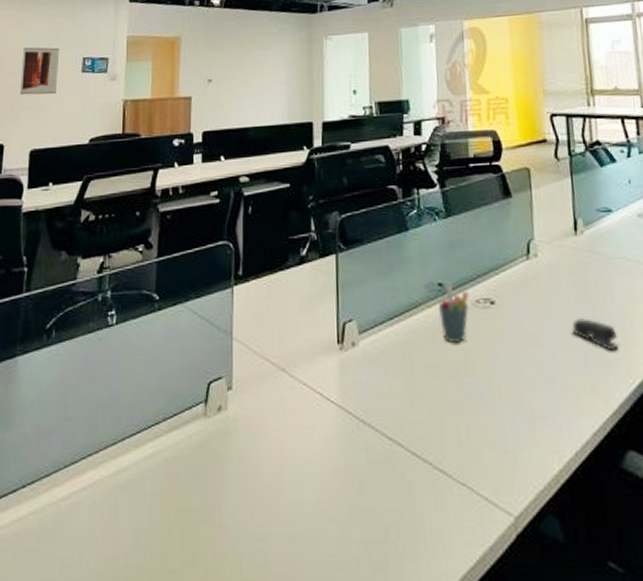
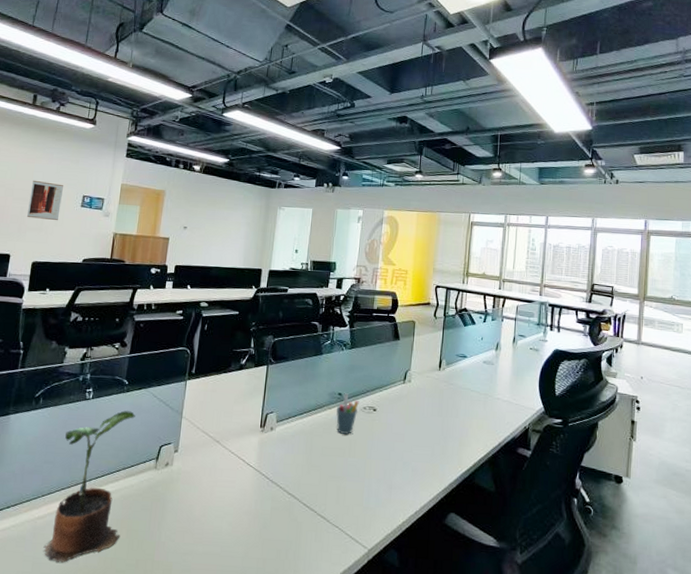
potted plant: none [71,337,172,563] -> present [43,410,136,563]
stapler: present [572,318,618,352] -> none [426,426,456,450]

